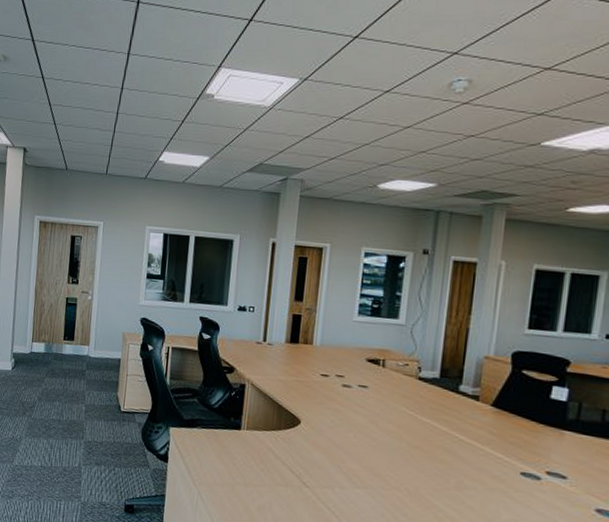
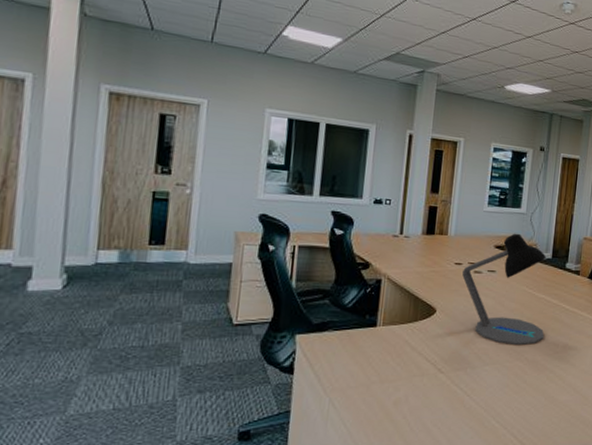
desk lamp: none [329,346,433,475] -> present [462,233,547,346]

